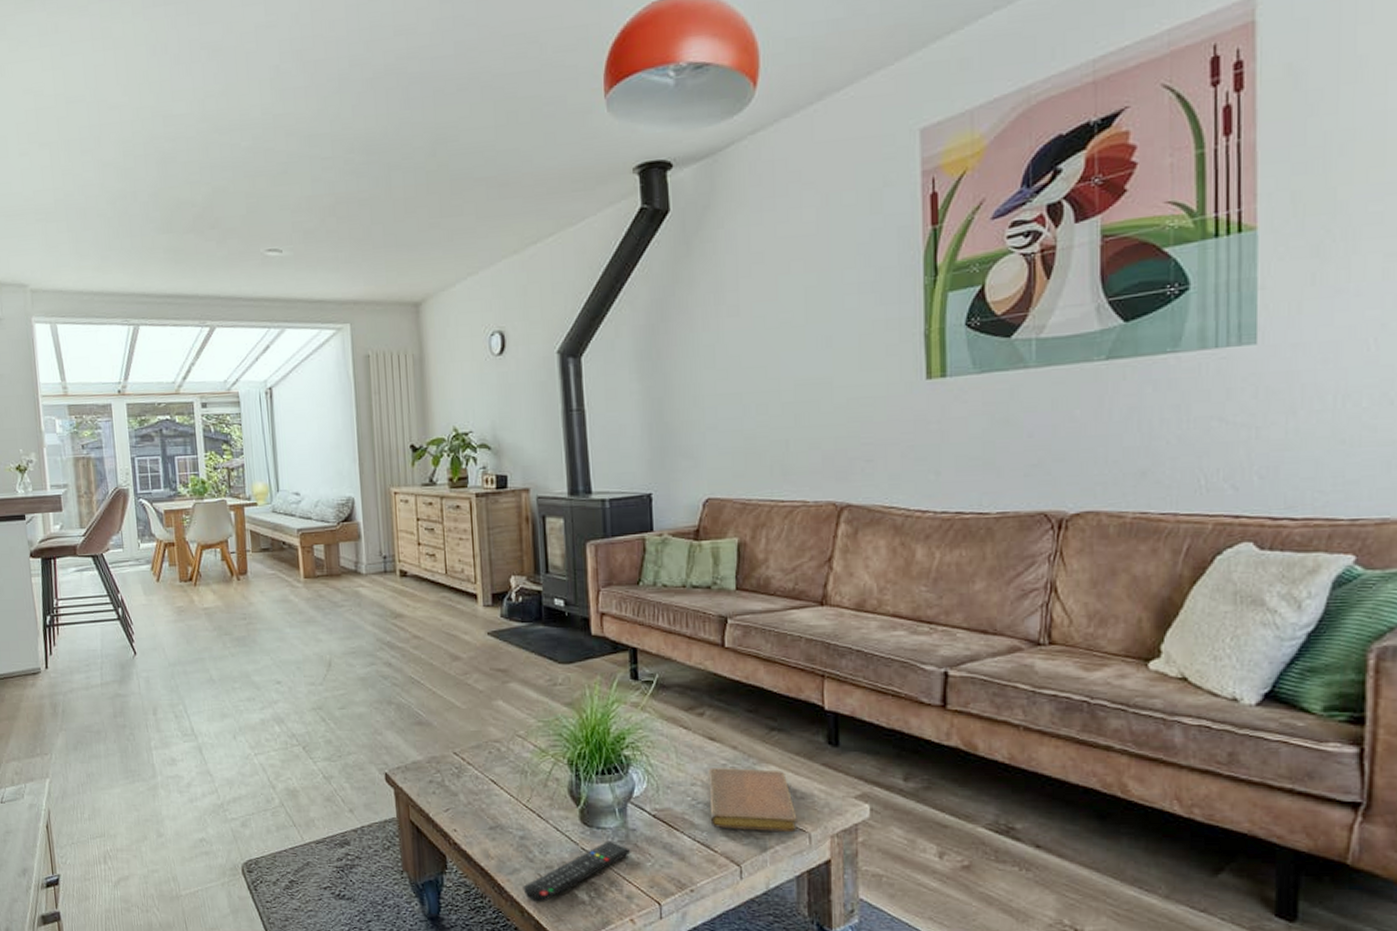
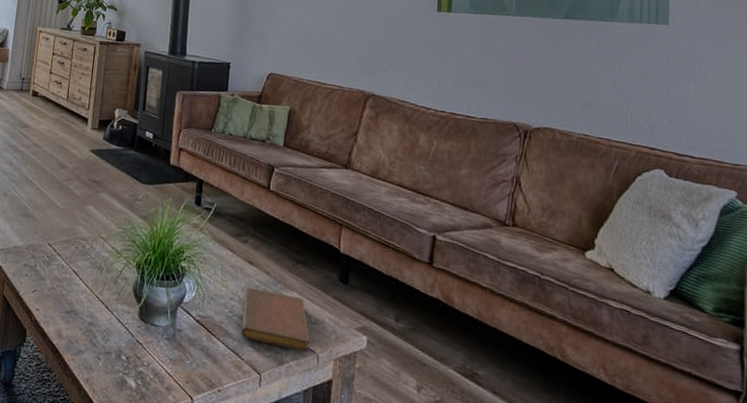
remote control: present [523,840,631,903] -> none [83,337,176,384]

